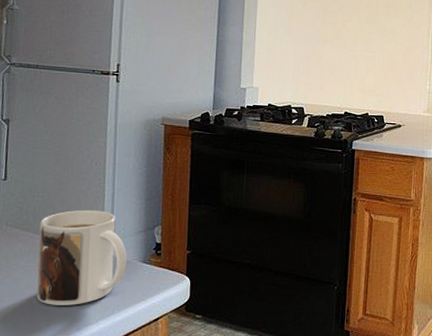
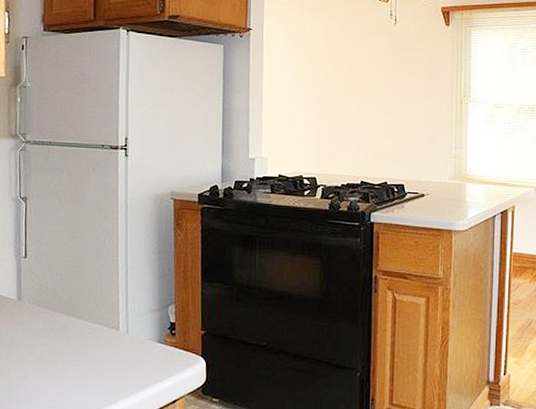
mug: present [36,209,127,305] -> none [58,287,143,385]

